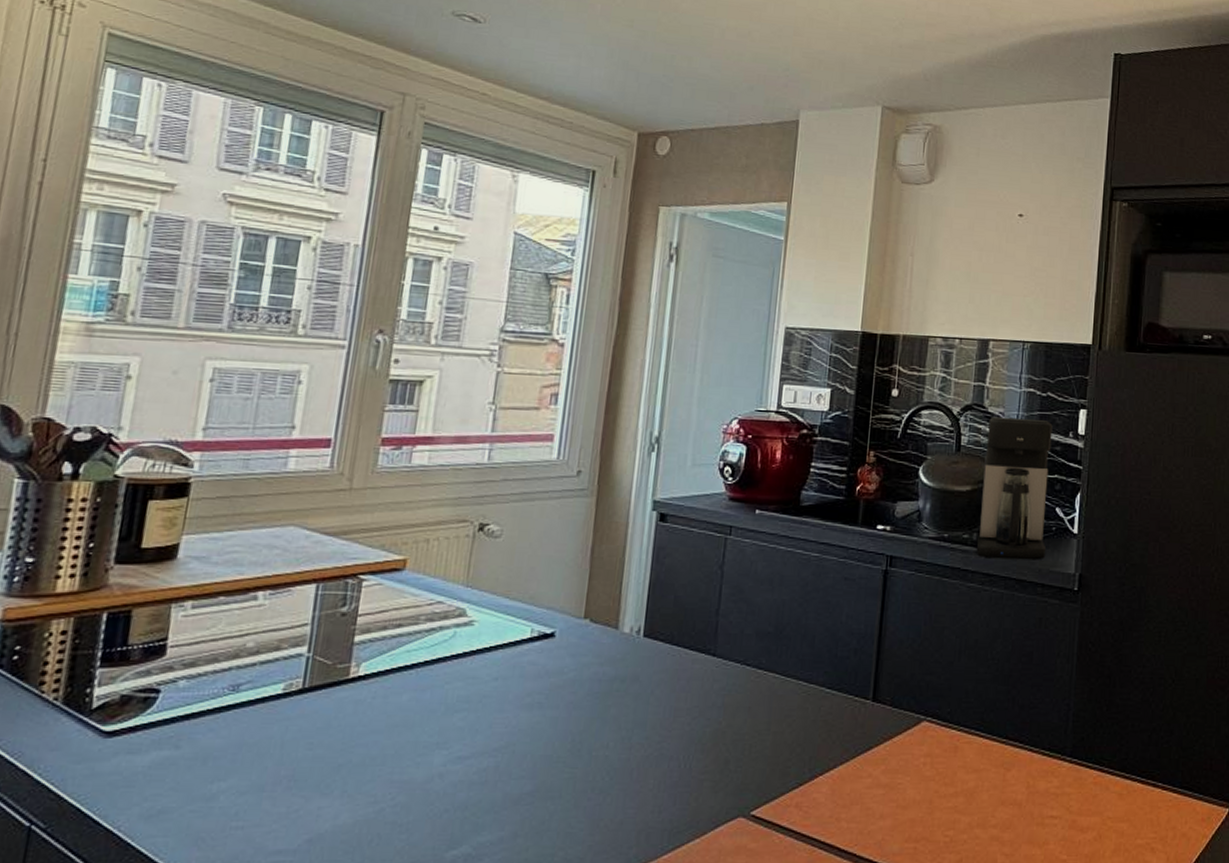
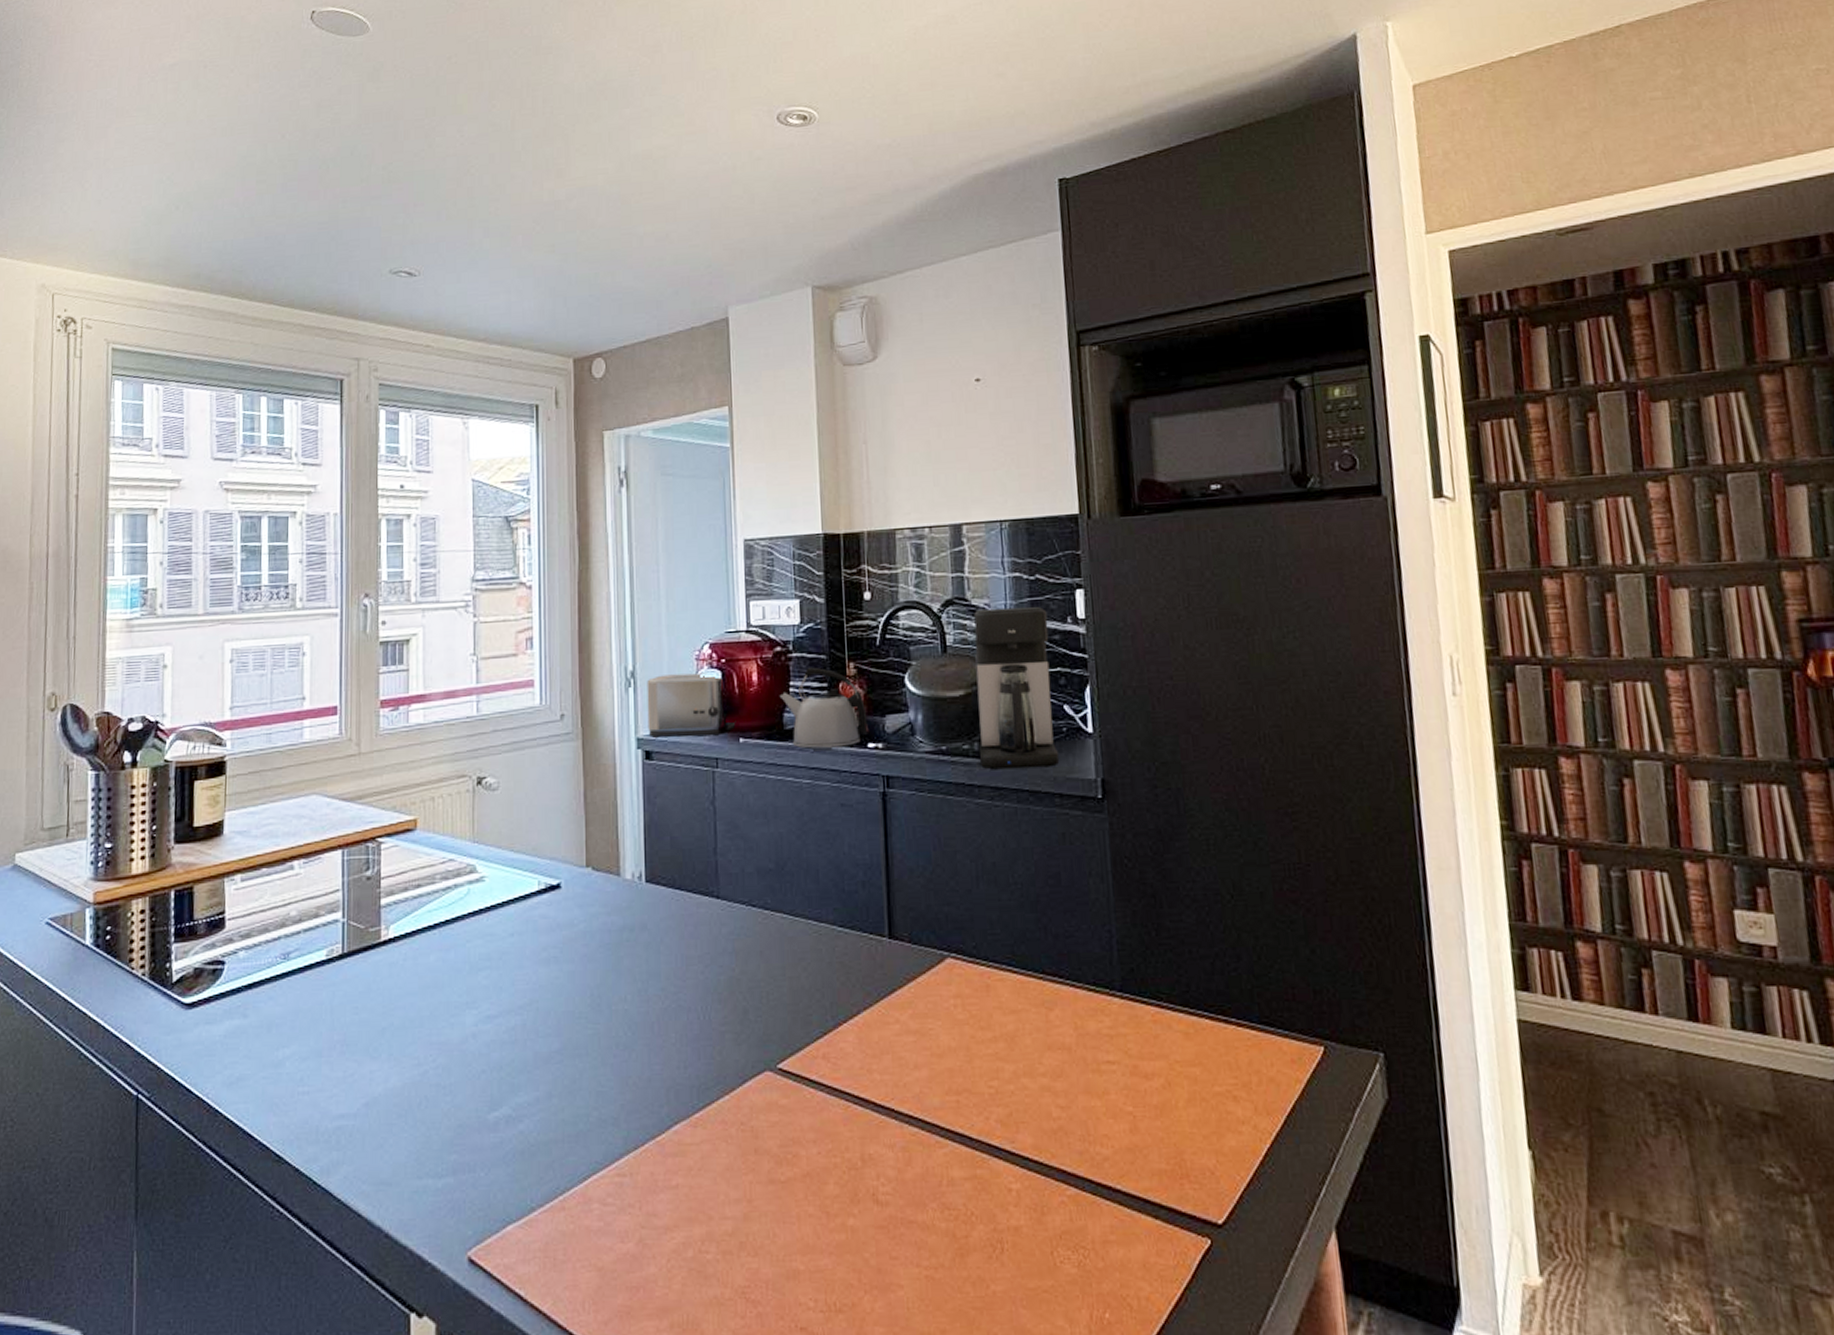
toaster: none [666,443,755,506] -> present [647,673,736,739]
kettle: none [799,451,880,529] -> present [779,667,868,752]

